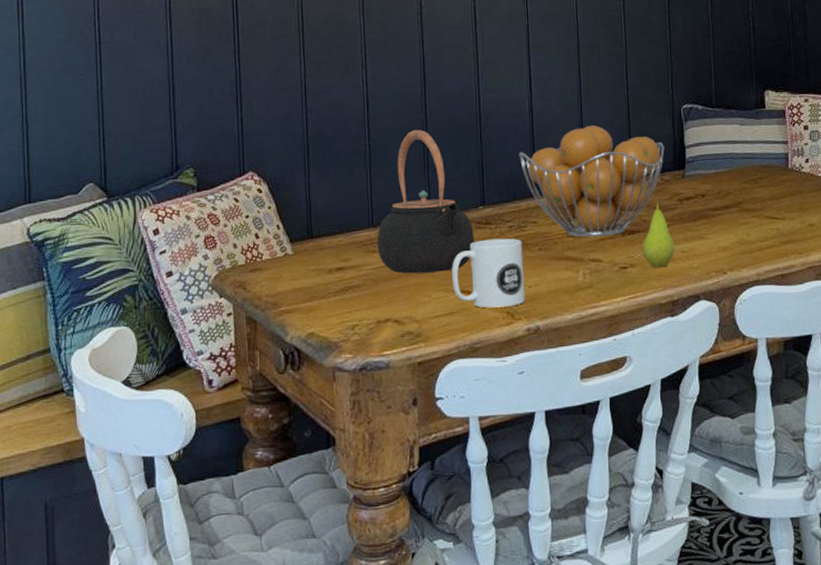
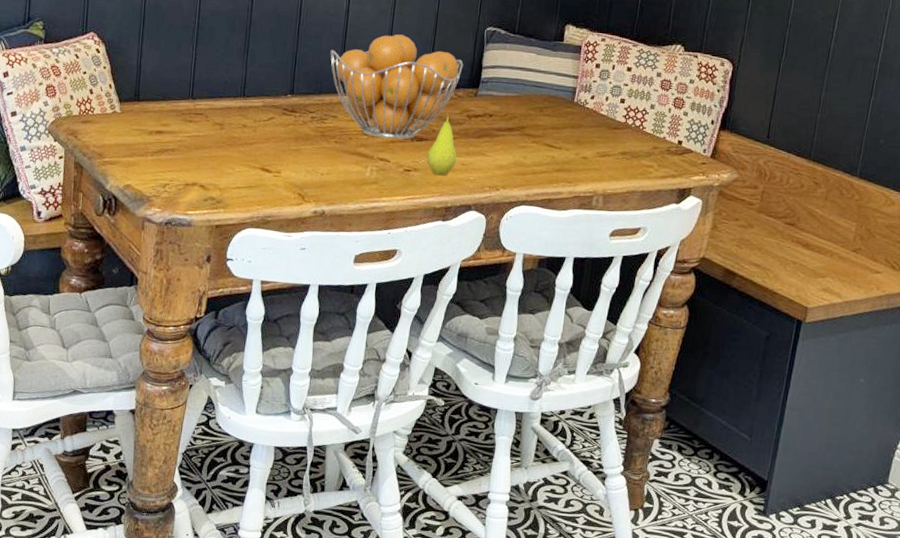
teapot: present [377,130,474,274] -> none [193,15,280,149]
mug: present [451,238,526,308] -> none [254,125,321,189]

